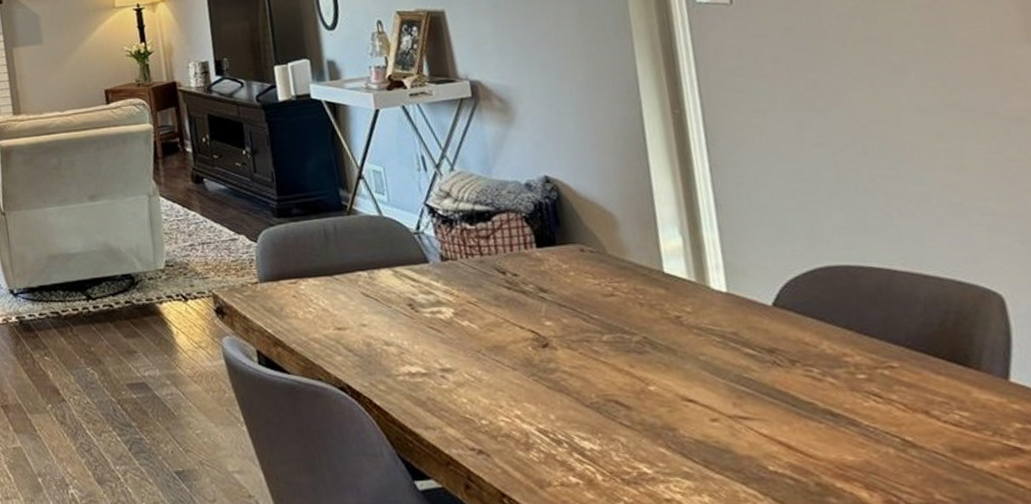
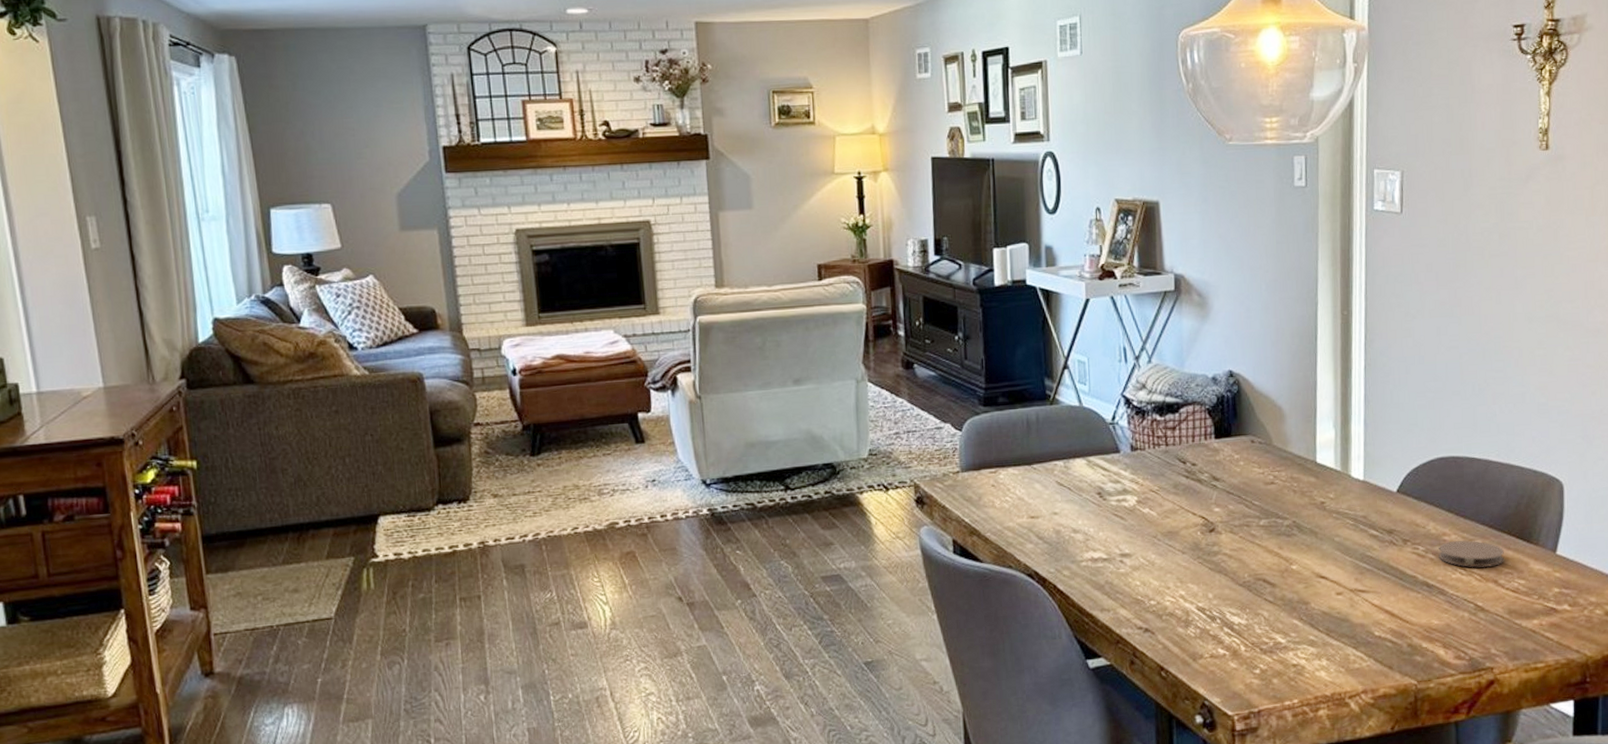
coaster: none [839,362,935,396] -> present [1438,540,1505,568]

